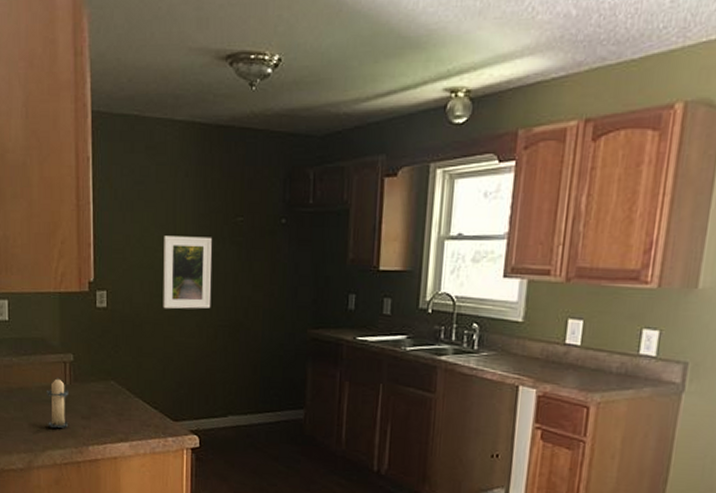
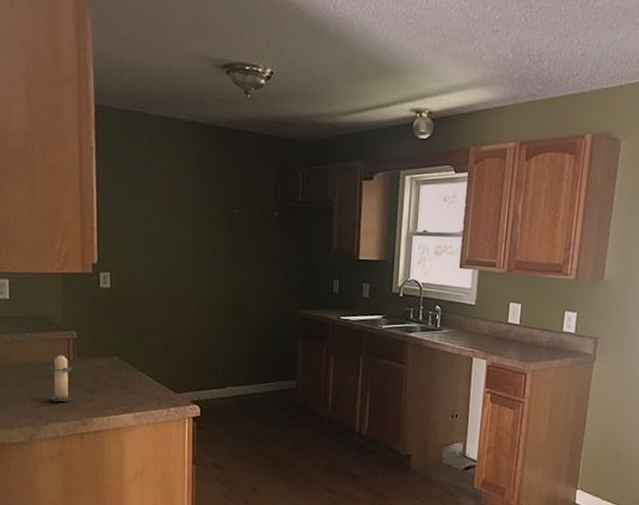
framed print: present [163,236,212,309] -> none [165,223,211,291]

